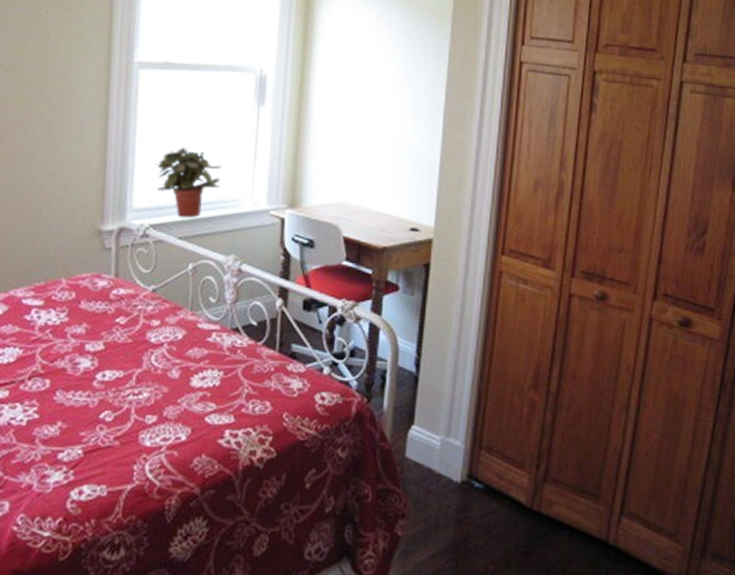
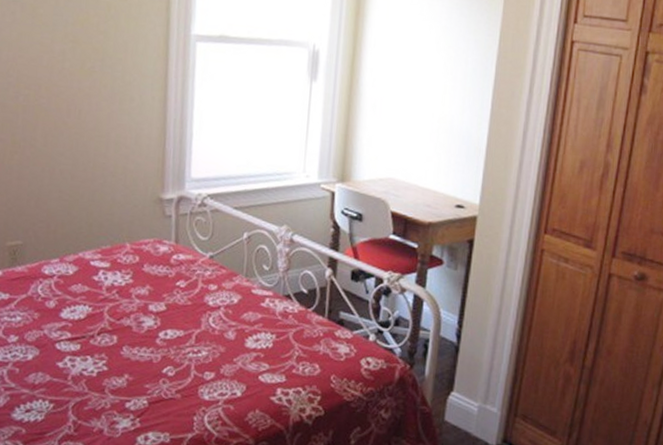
potted plant: present [155,147,222,219] -> none [212,120,275,190]

